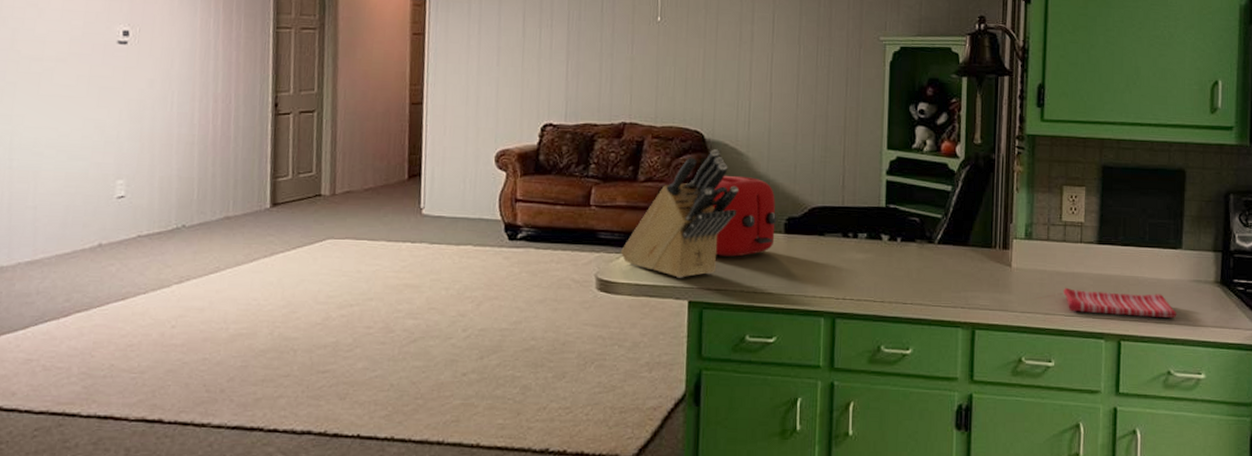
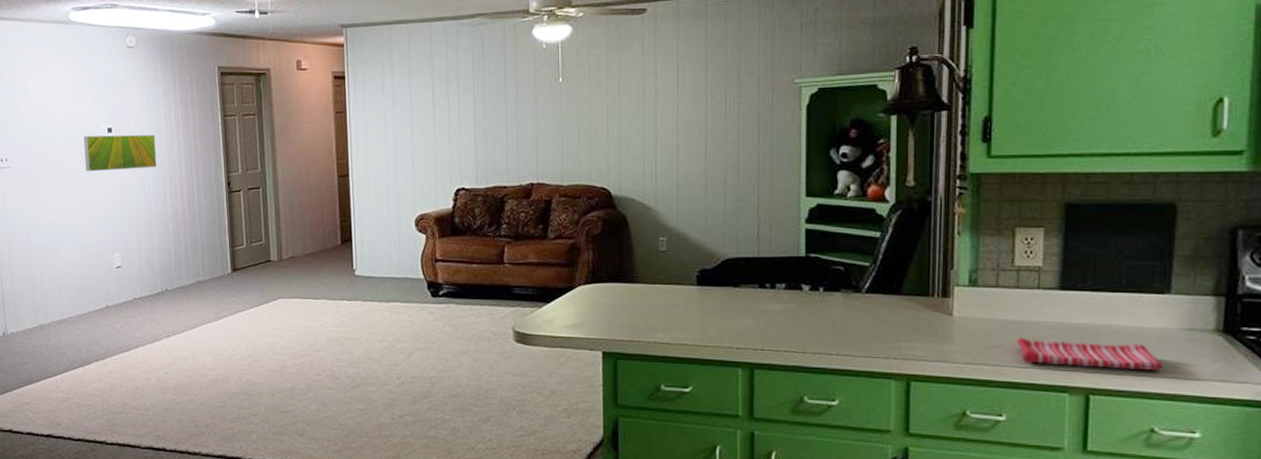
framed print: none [87,38,187,82] -> present [83,135,157,172]
knife block: present [621,149,738,278] -> none [535,205,648,330]
toaster: present [712,175,777,257] -> none [622,230,689,309]

